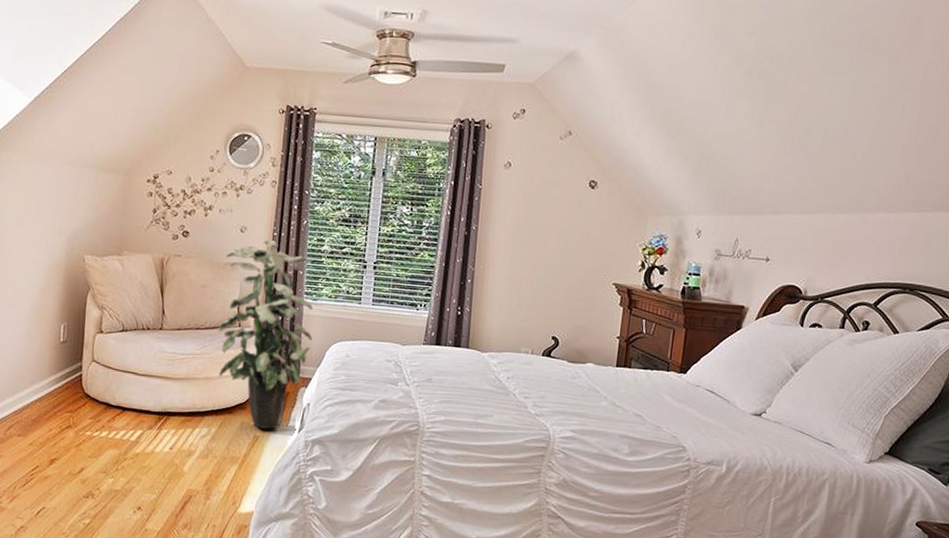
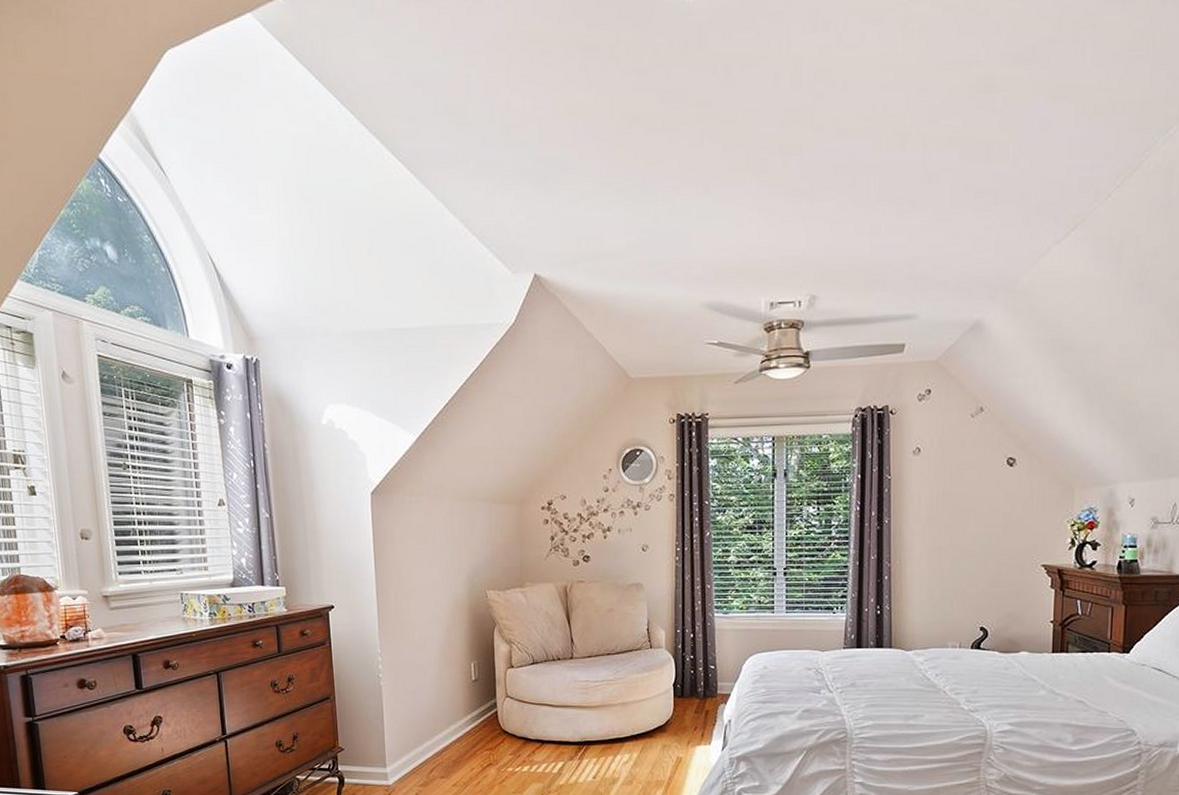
indoor plant: present [218,240,314,430] -> none [630,556,727,751]

